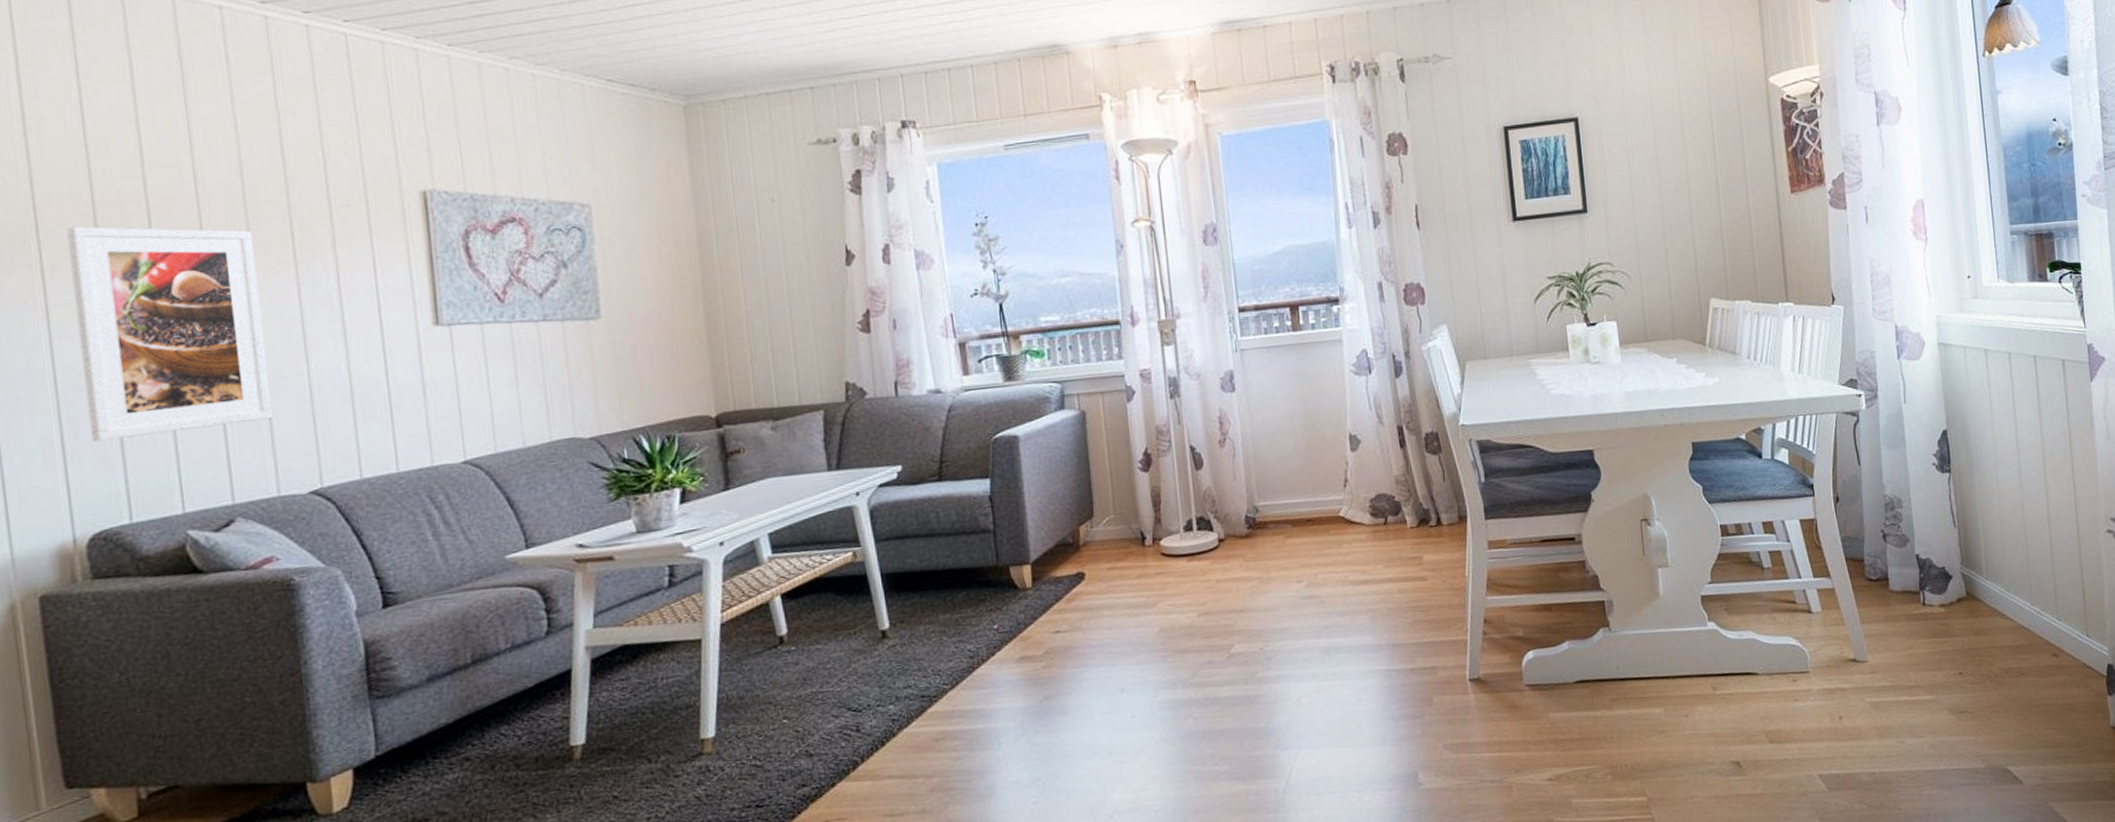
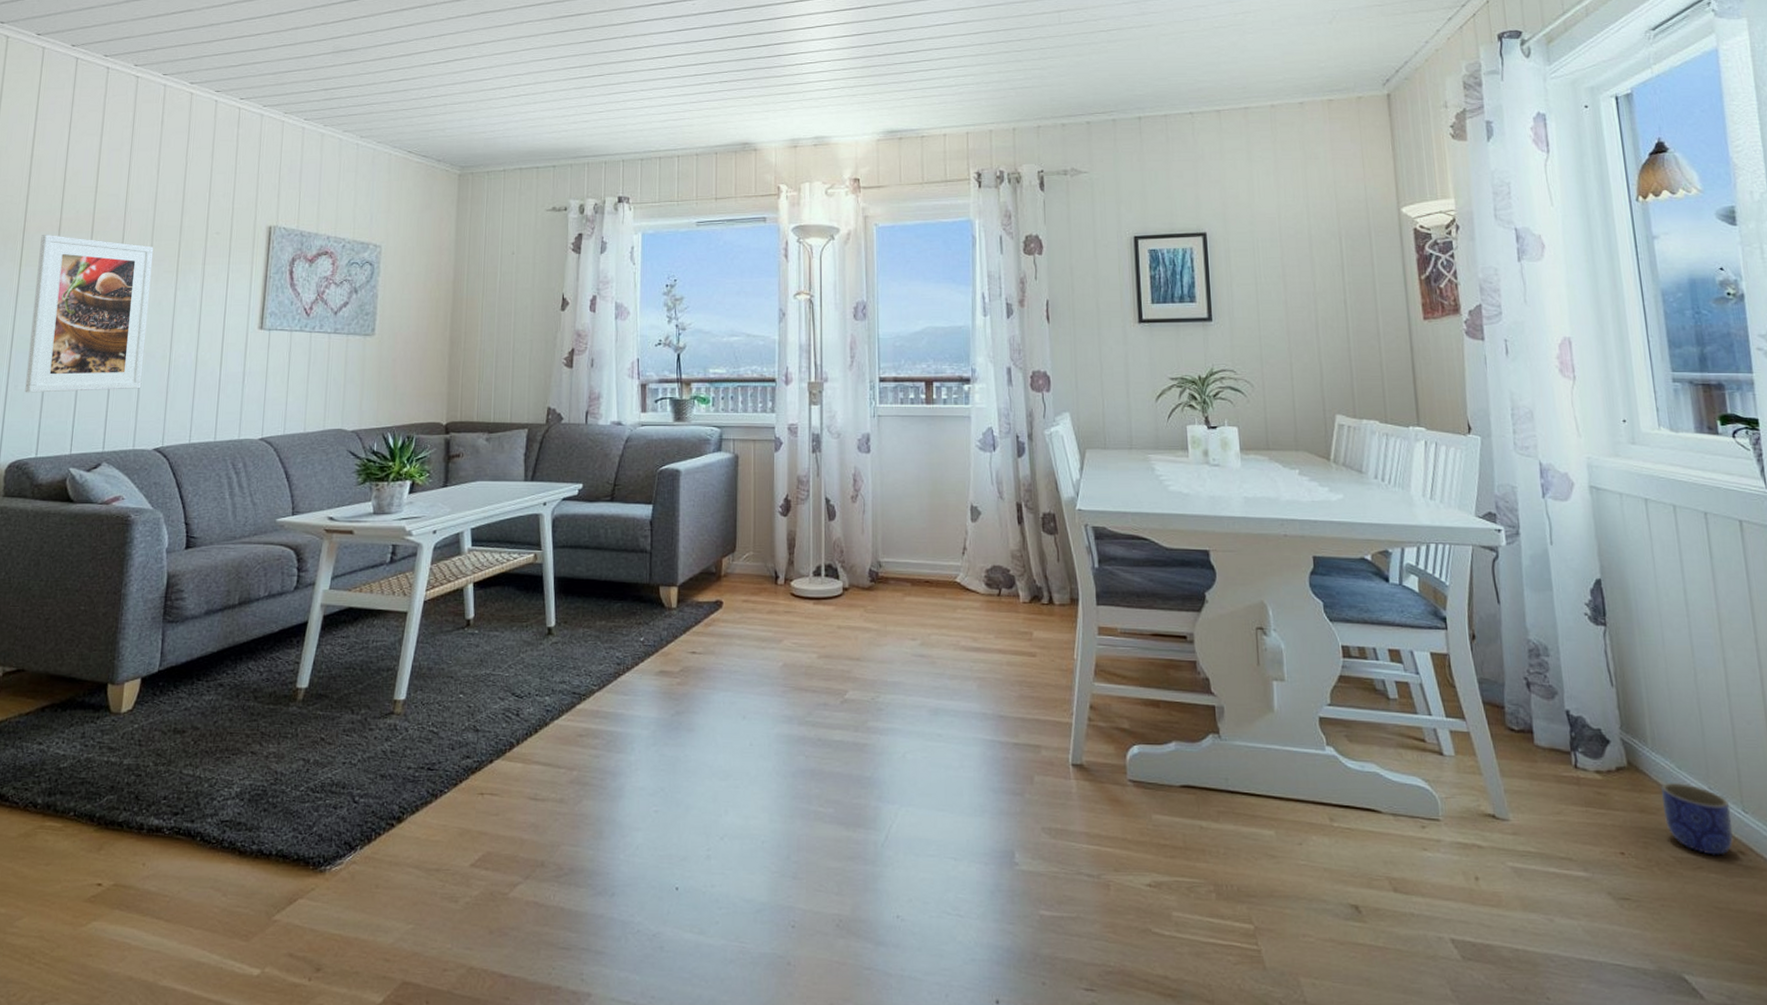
planter: none [1993,603,2049,662] -> present [1661,783,1733,856]

